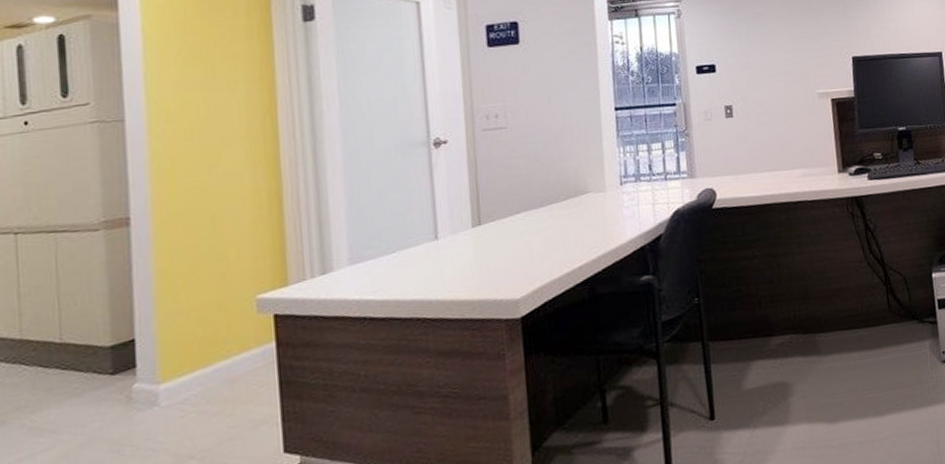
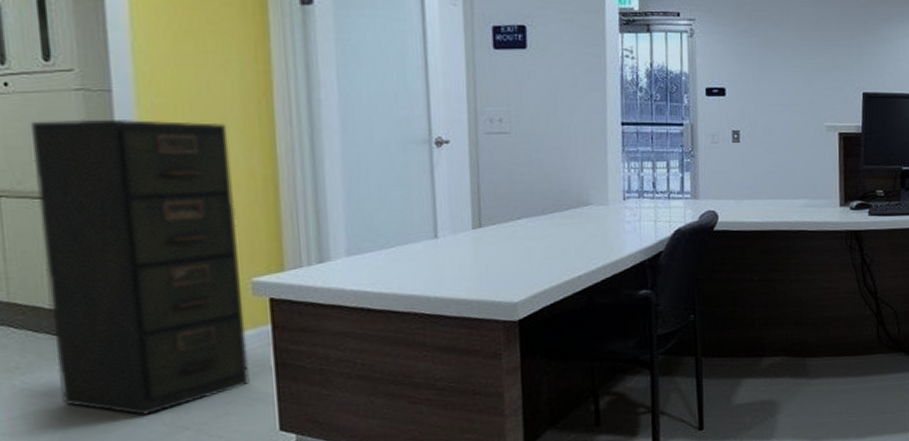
filing cabinet: none [47,143,254,447] -> present [29,119,250,415]

